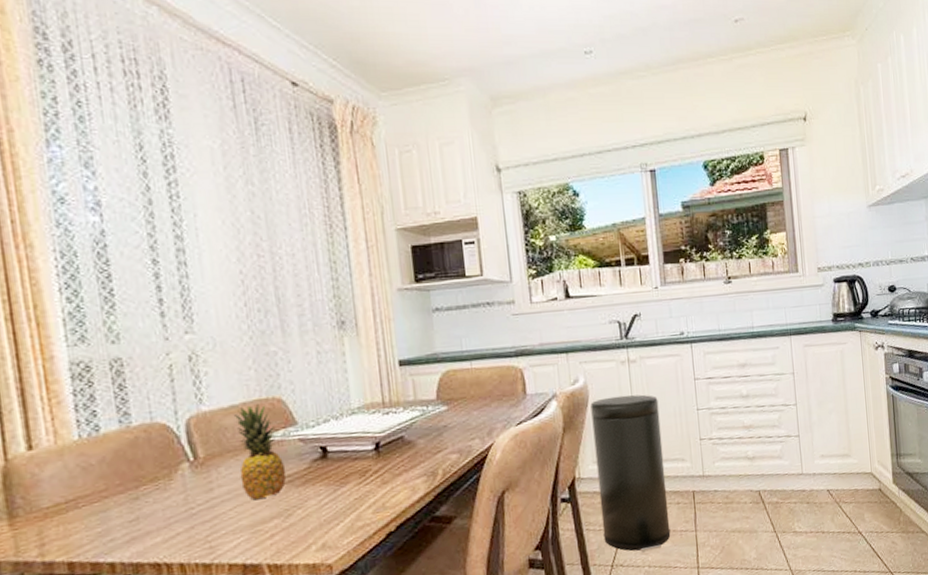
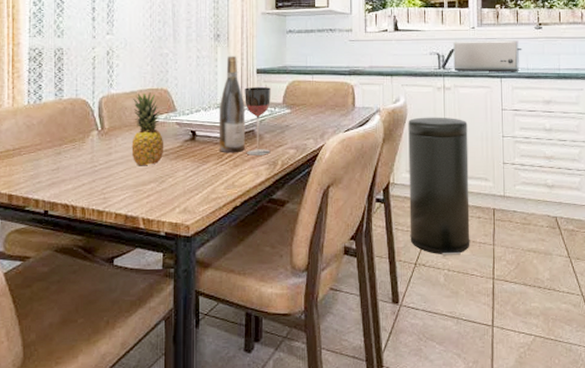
wine bottle: none [353,346,395,469] -> present [218,56,246,152]
wineglass: none [386,381,428,468] -> present [245,87,271,156]
toaster: none [635,298,712,341] -> present [453,40,522,72]

